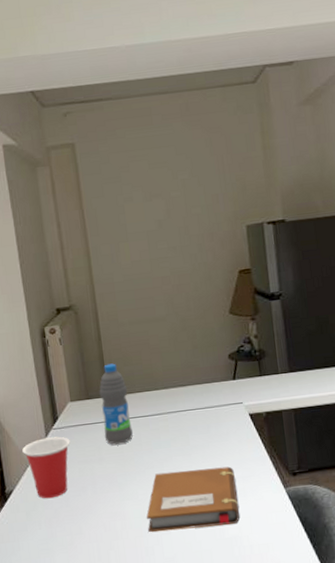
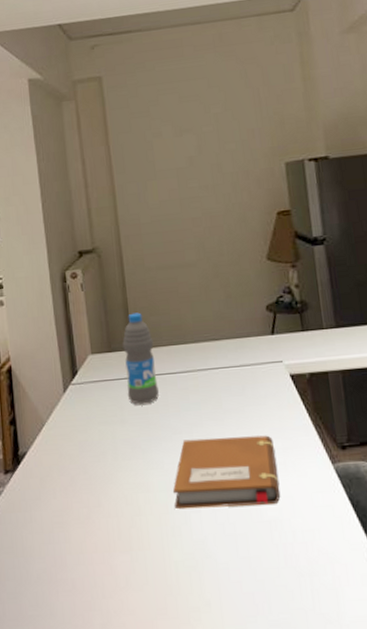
cup: present [22,436,70,499] -> none [38,393,90,464]

